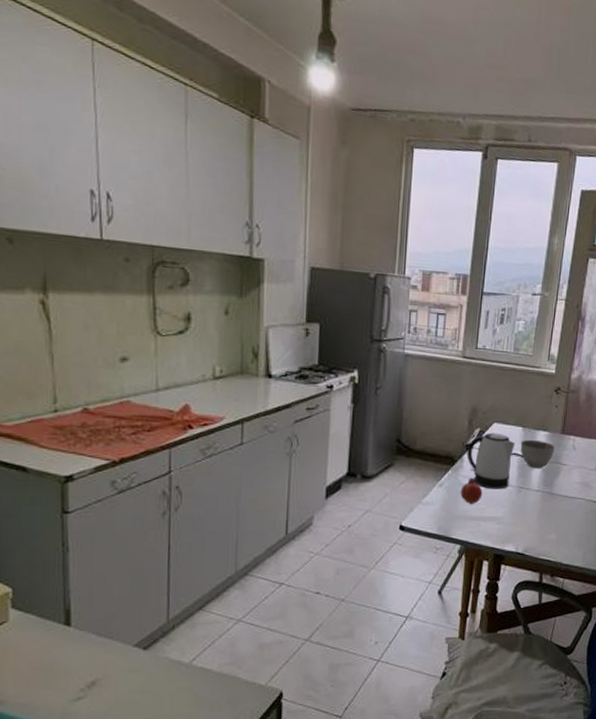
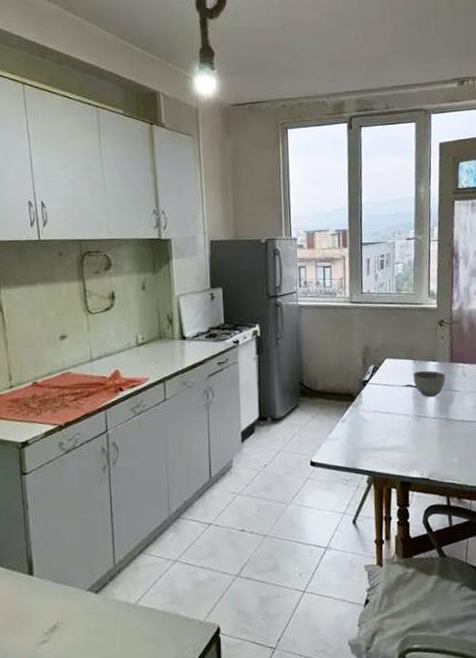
fruit: present [460,477,483,505] -> none [362,411,383,437]
kettle: present [467,432,516,489] -> none [364,367,408,420]

